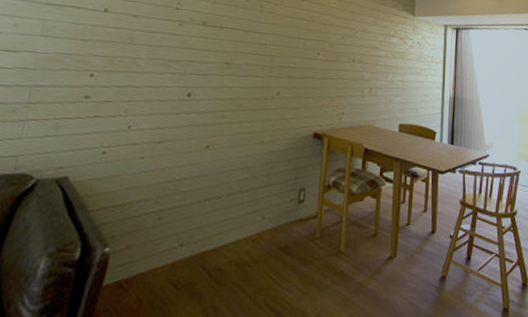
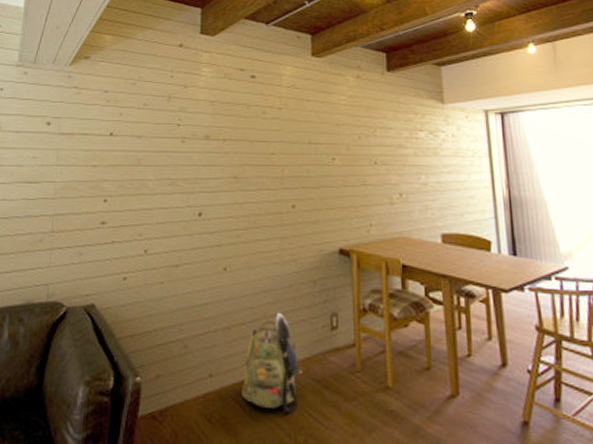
backpack: none [209,187,268,277] -> present [241,312,302,413]

